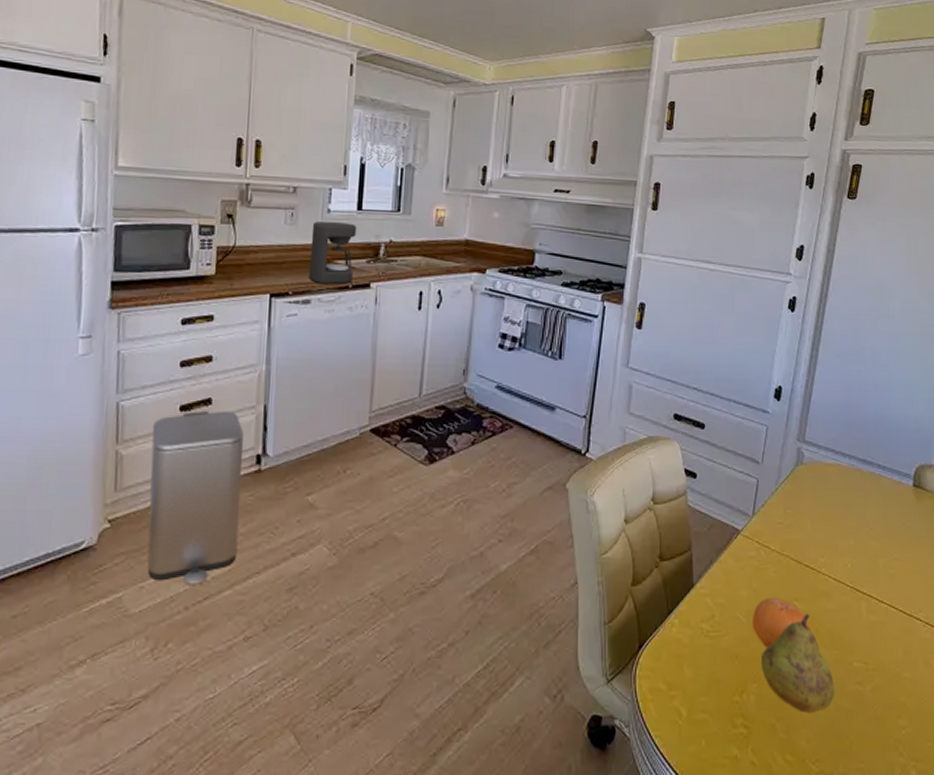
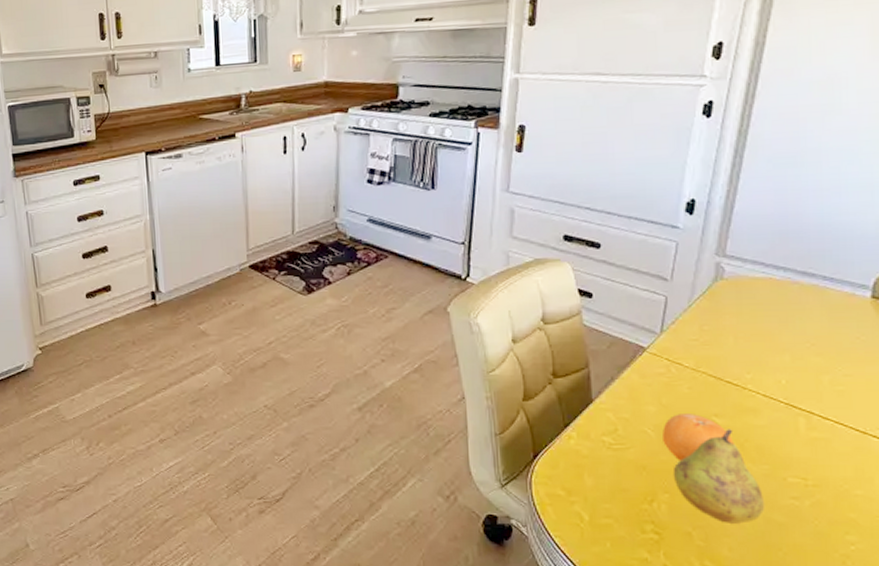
pedal bin: present [147,411,244,584] -> none [62,256,145,398]
coffee maker: present [309,222,357,285] -> none [175,79,218,139]

